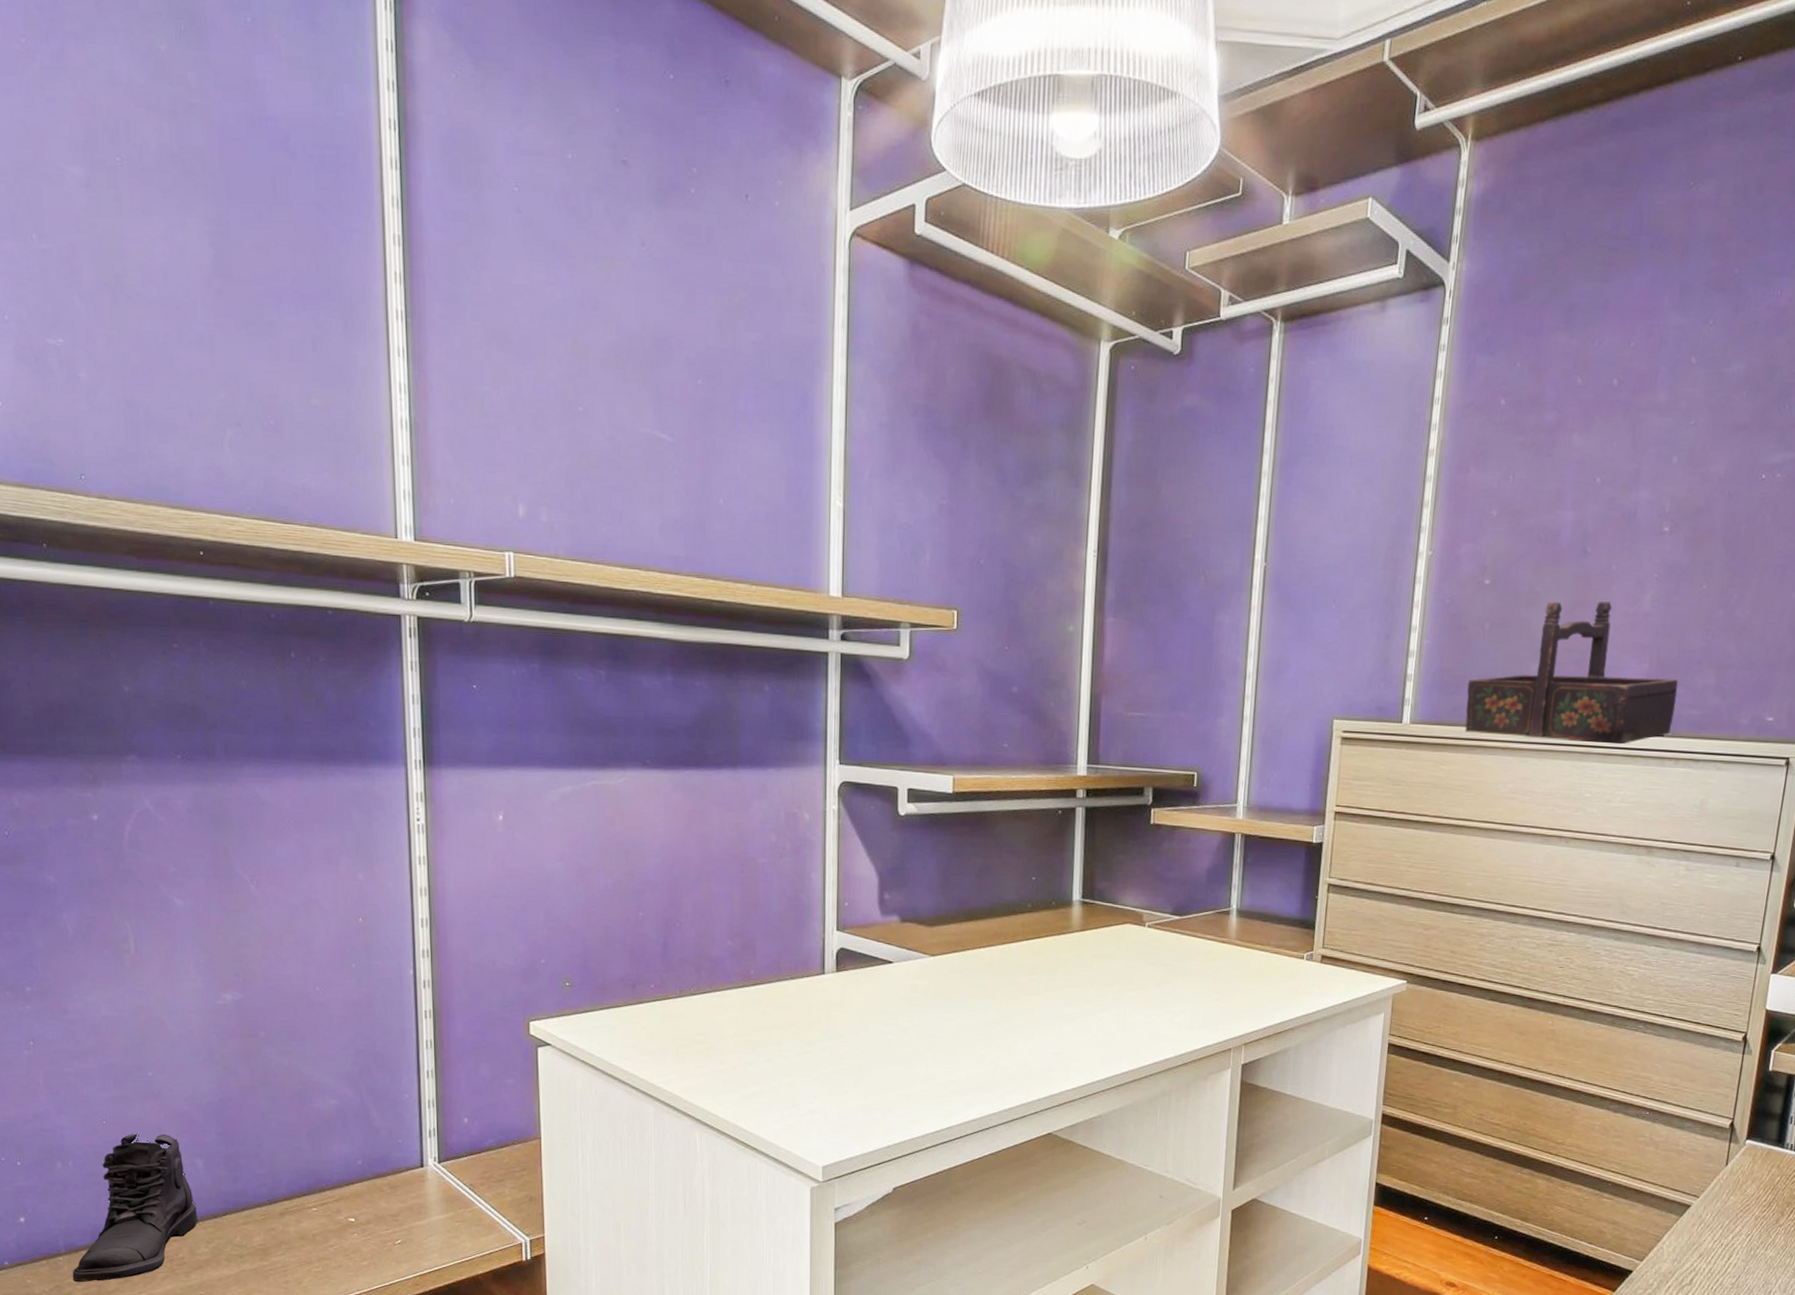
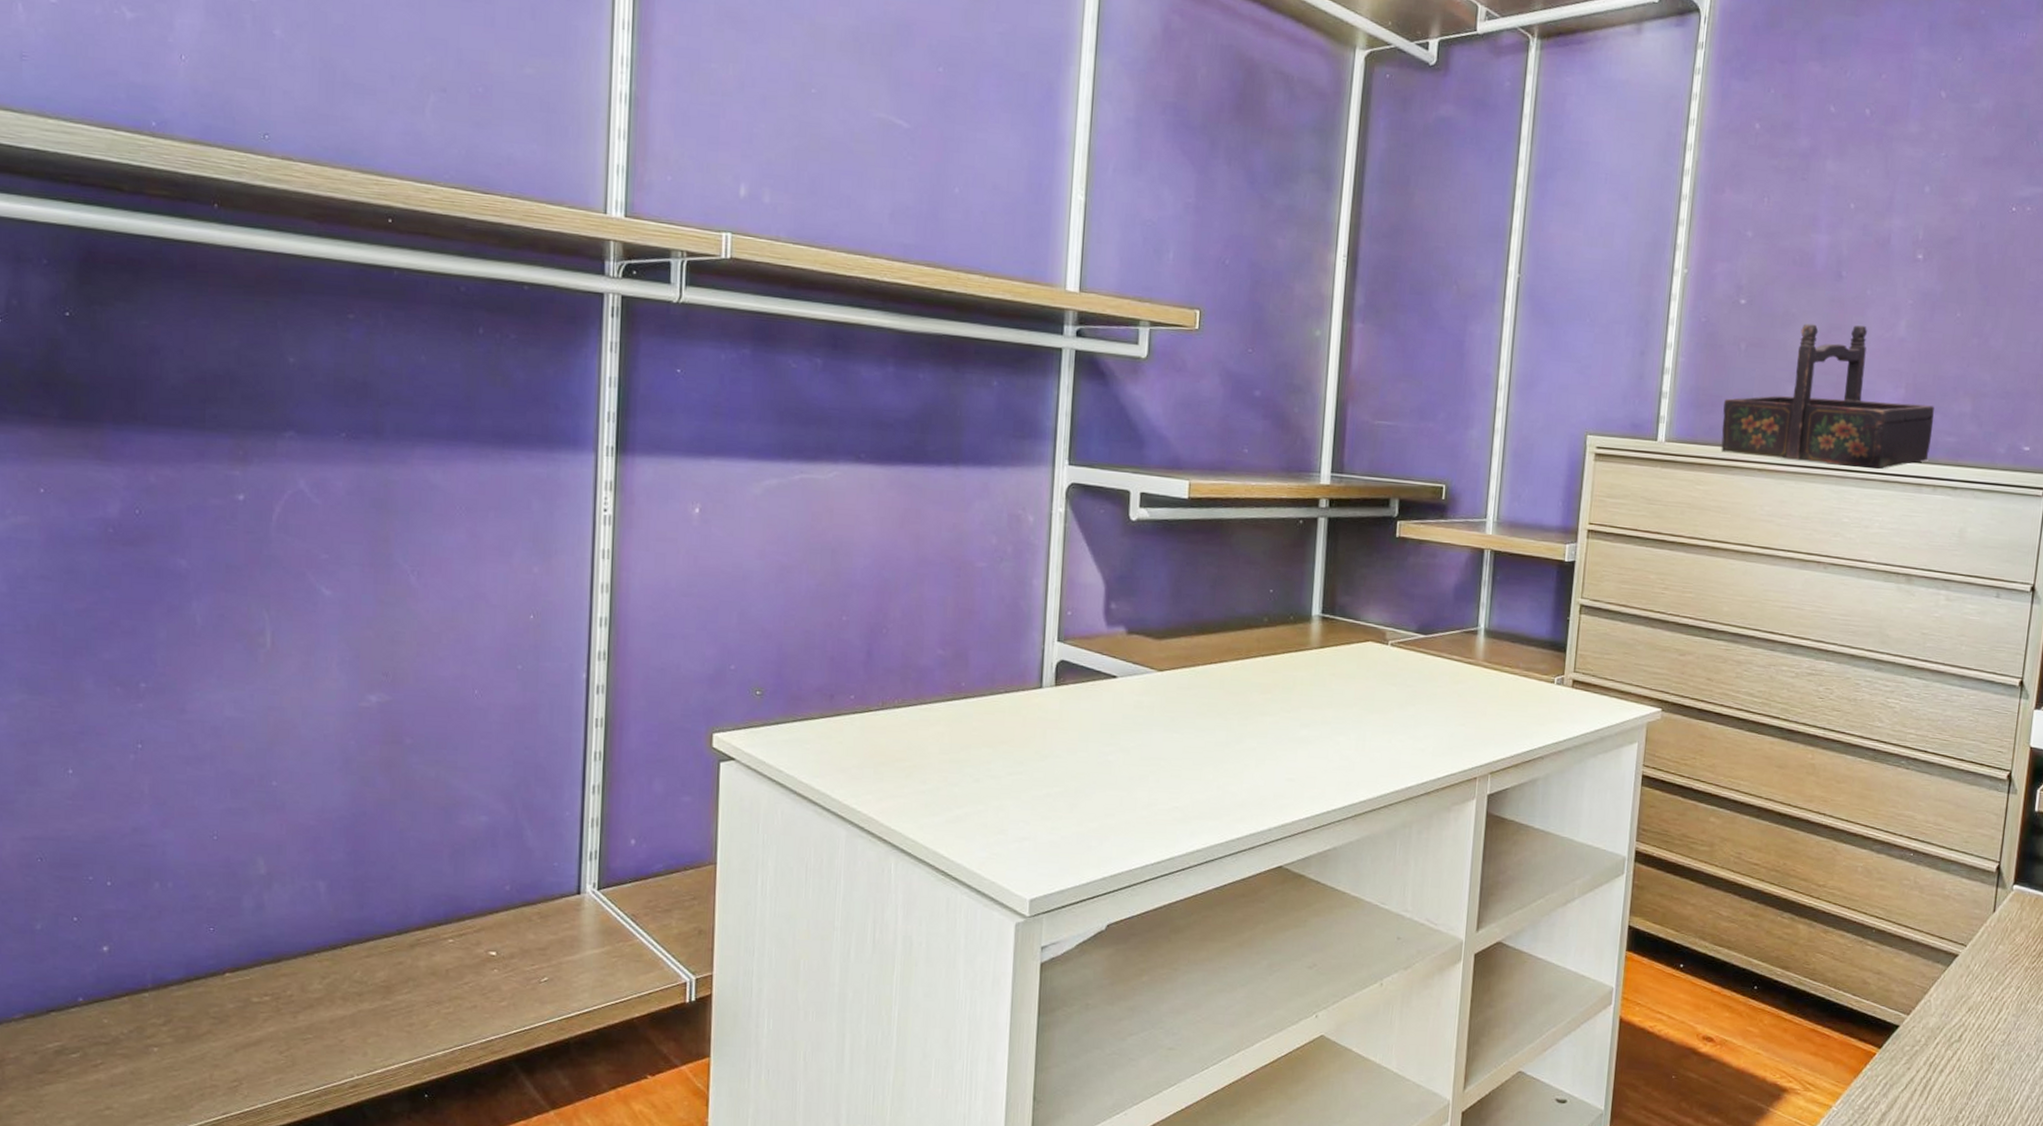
boot: present [72,1133,198,1283] -> none [158,850,314,1023]

